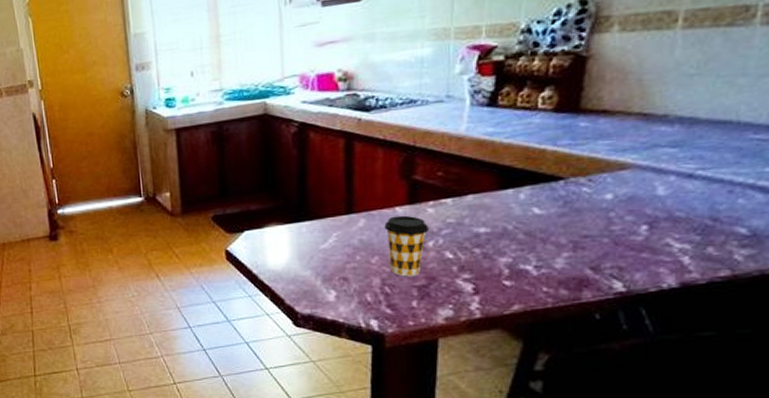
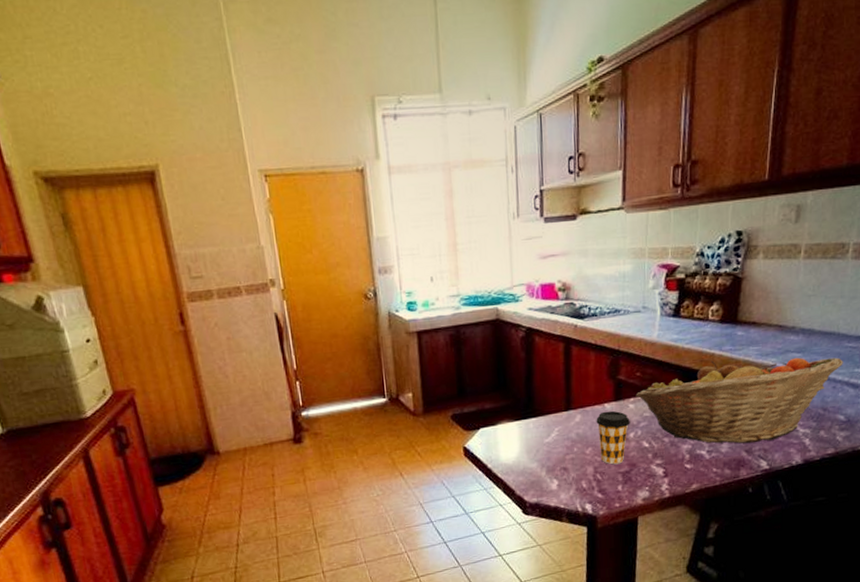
fruit basket: none [436,153,746,260] -> present [635,357,843,444]

